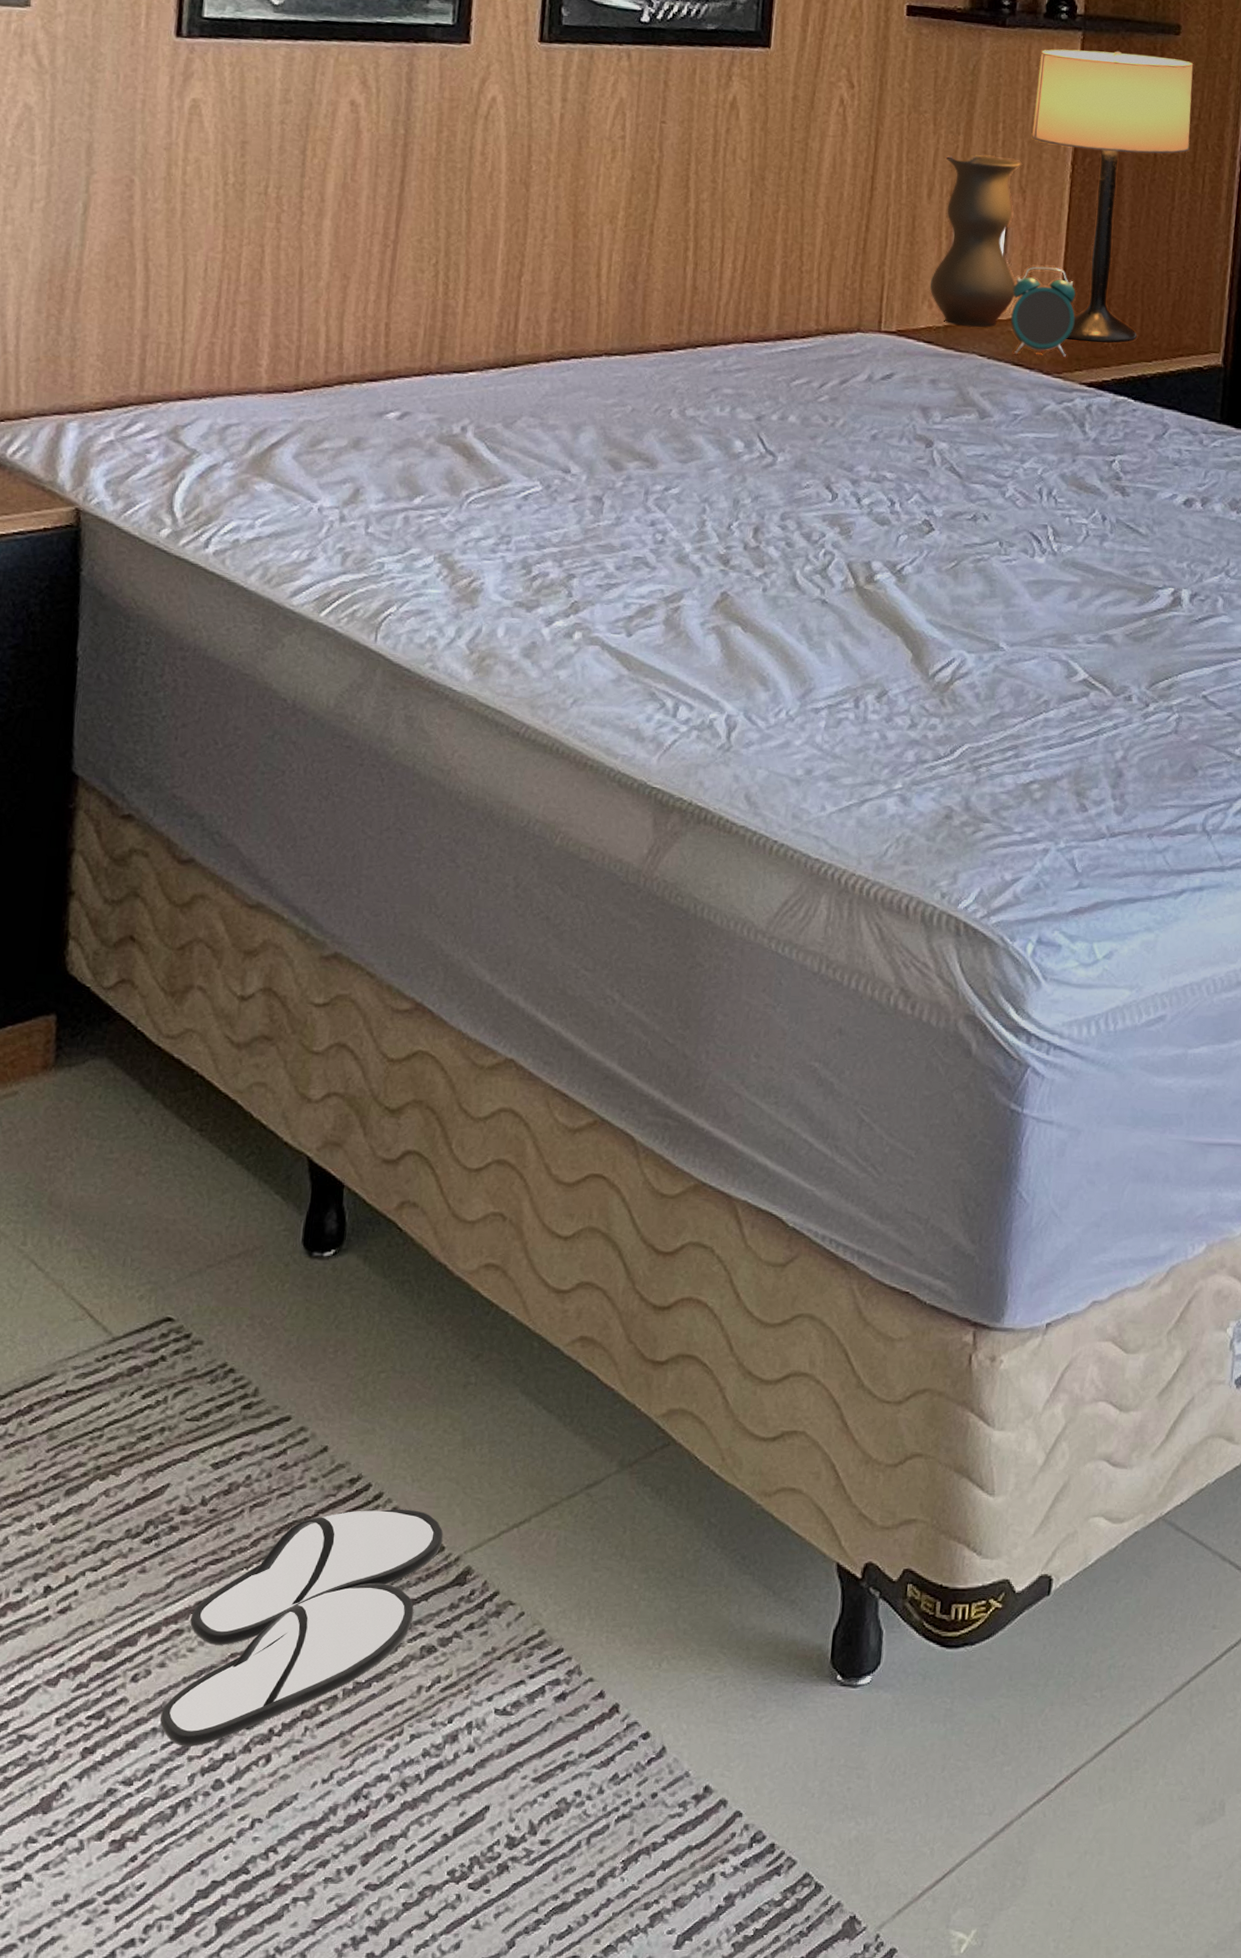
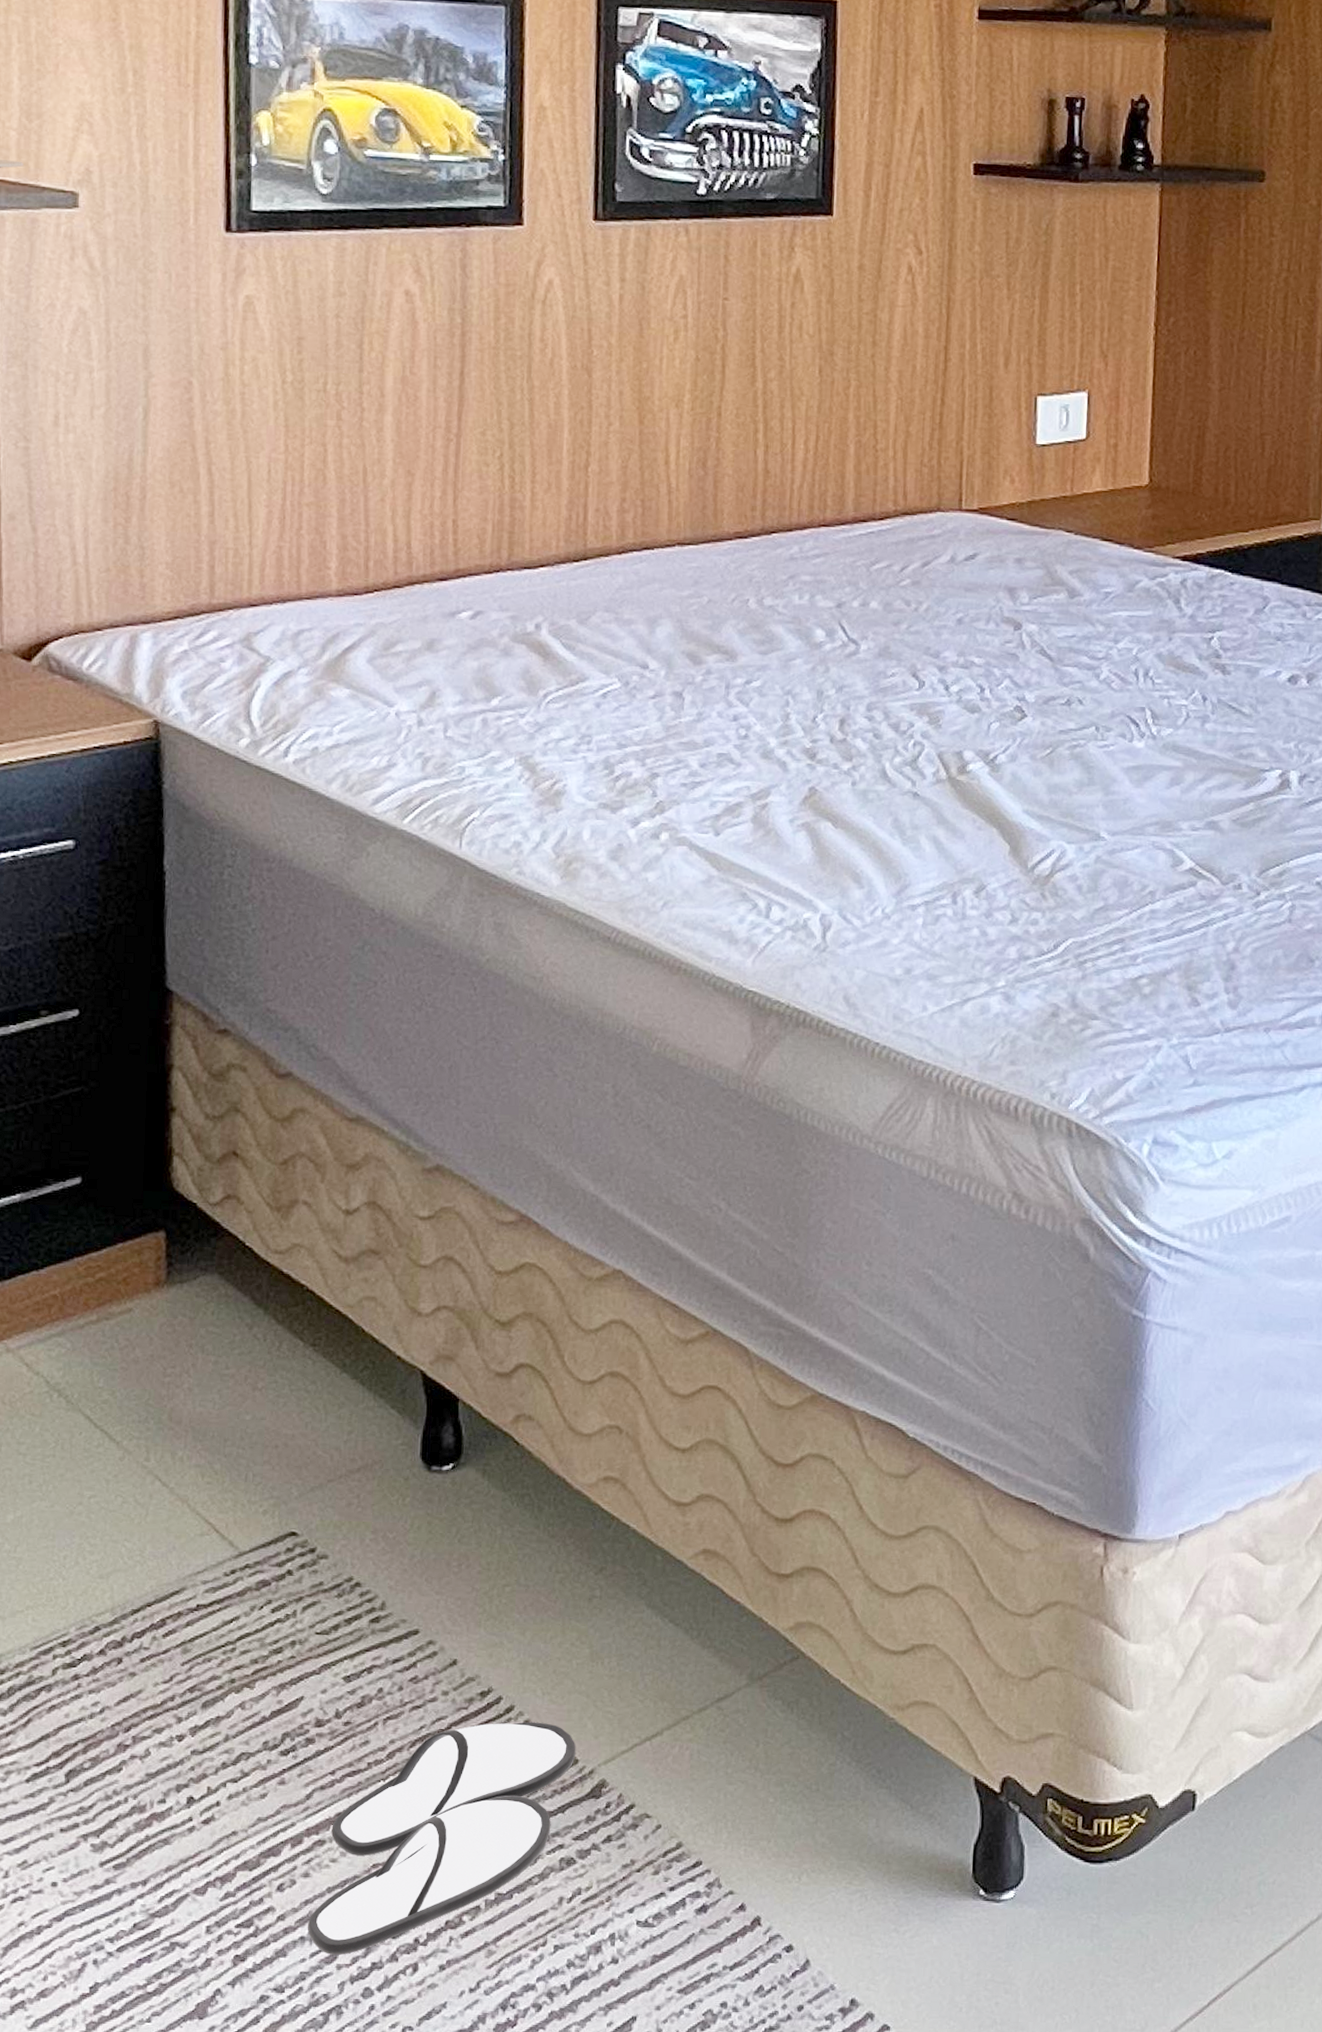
vase: present [930,155,1021,328] -> none [1012,320,1101,503]
alarm clock: present [1010,266,1076,358] -> none [1097,435,1165,531]
table lamp: present [1031,49,1194,344] -> none [1110,202,1280,514]

